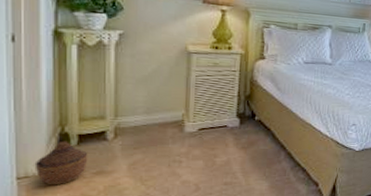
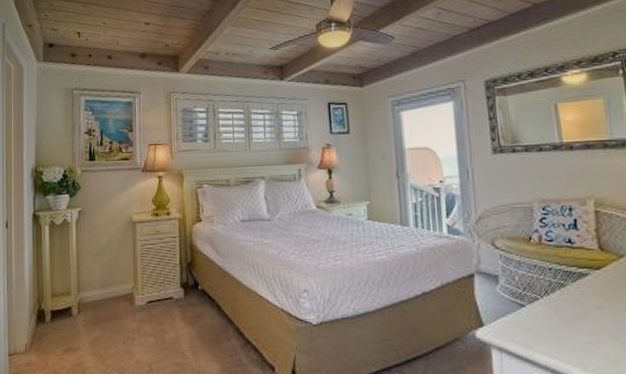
woven basket: present [34,141,88,186] -> none [20,317,59,363]

